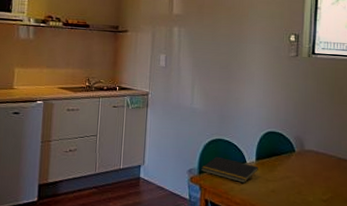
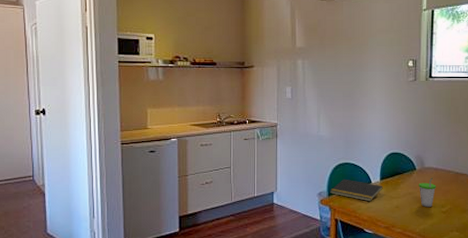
cup: none [297,161,317,195] -> present [418,177,437,208]

